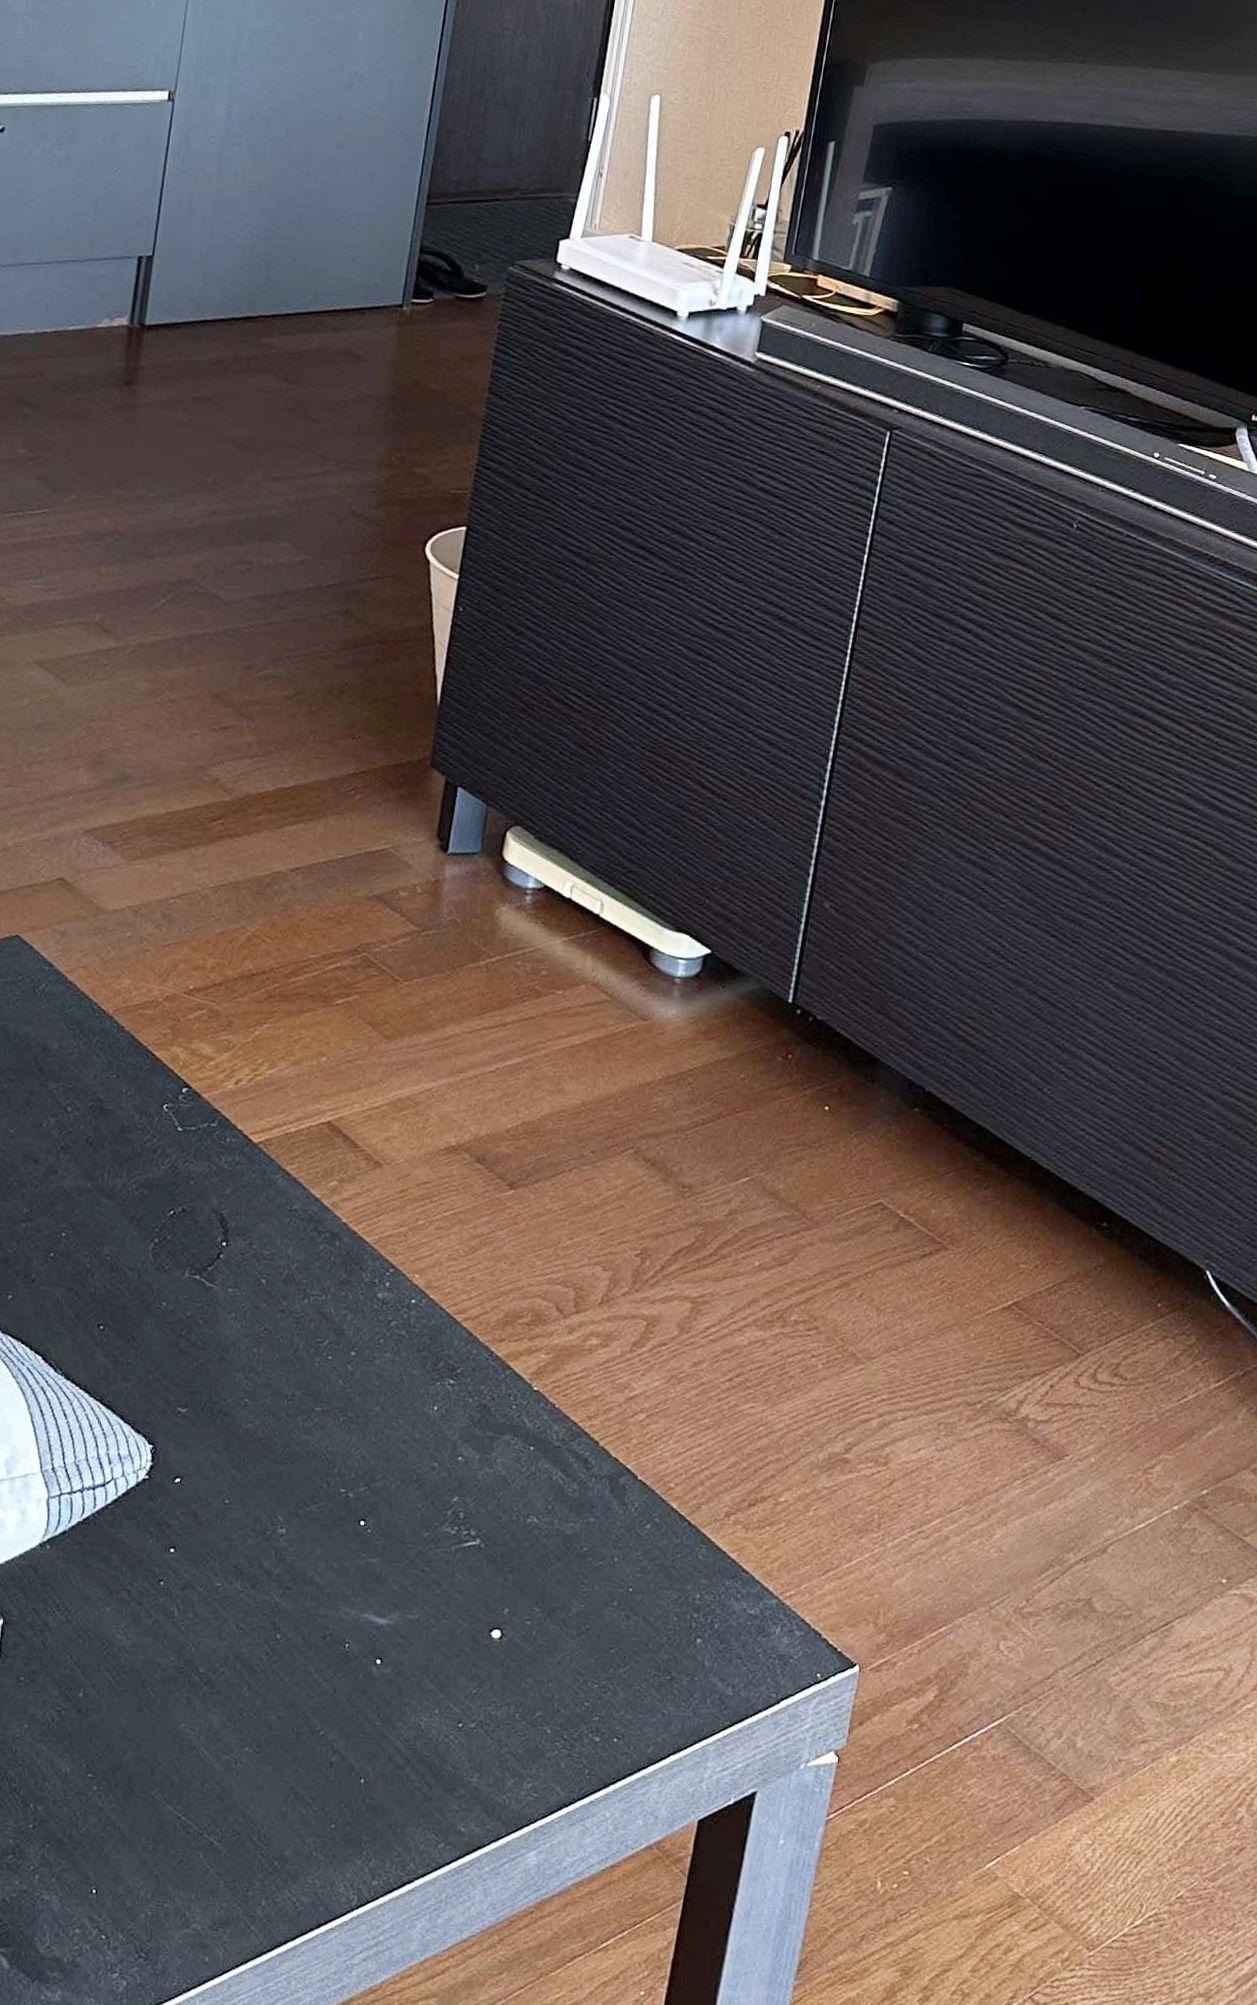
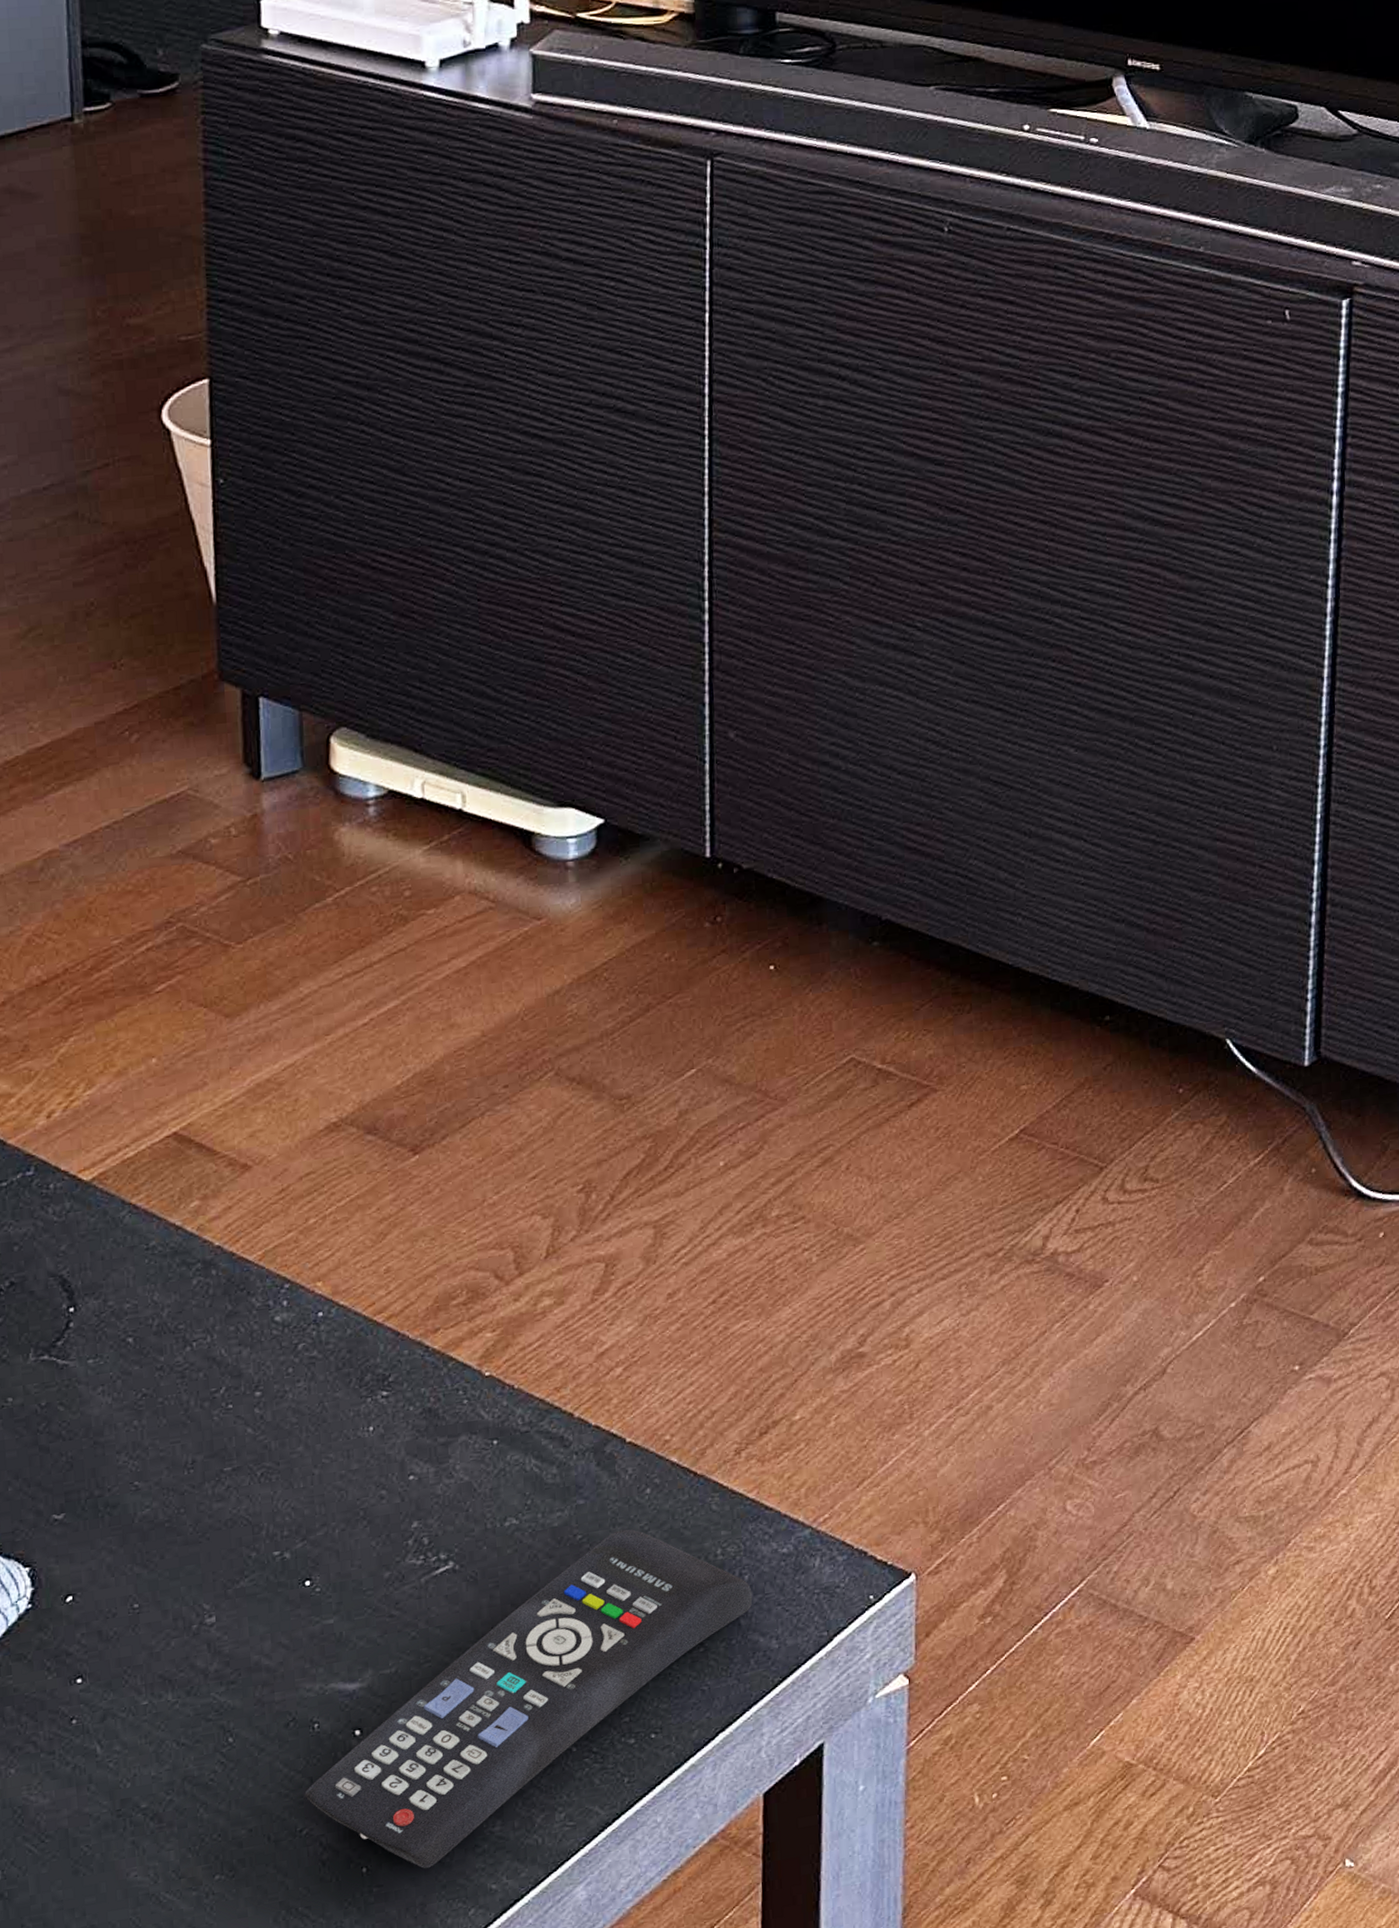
remote control: none [327,1553,719,1797] -> present [304,1529,753,1869]

